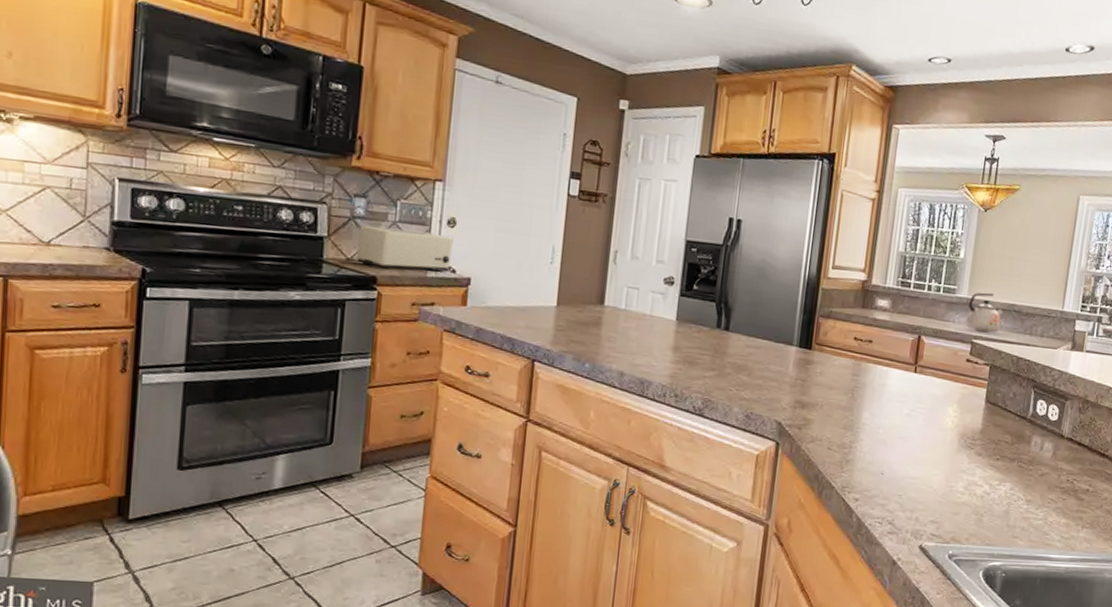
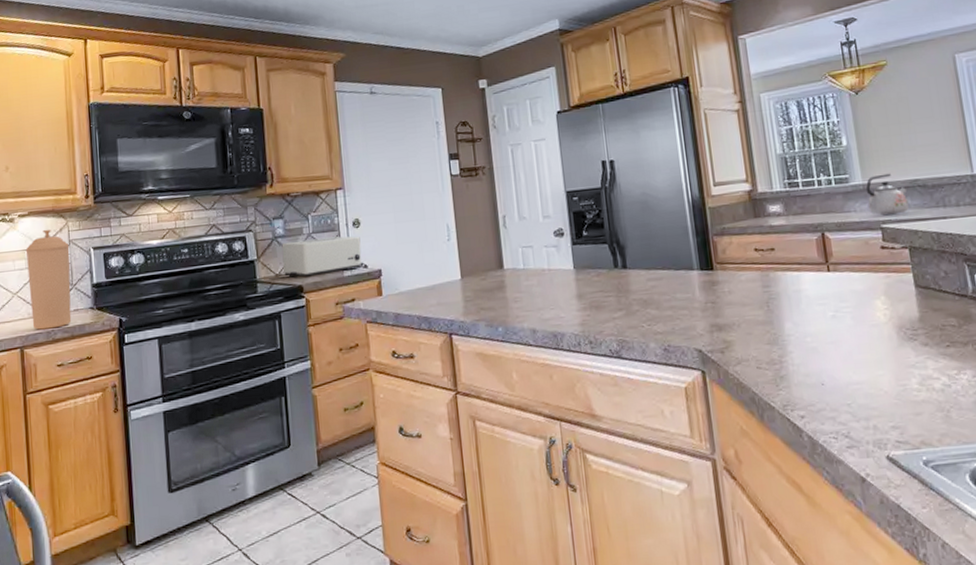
canister: none [24,142,87,263] -> present [25,229,72,330]

